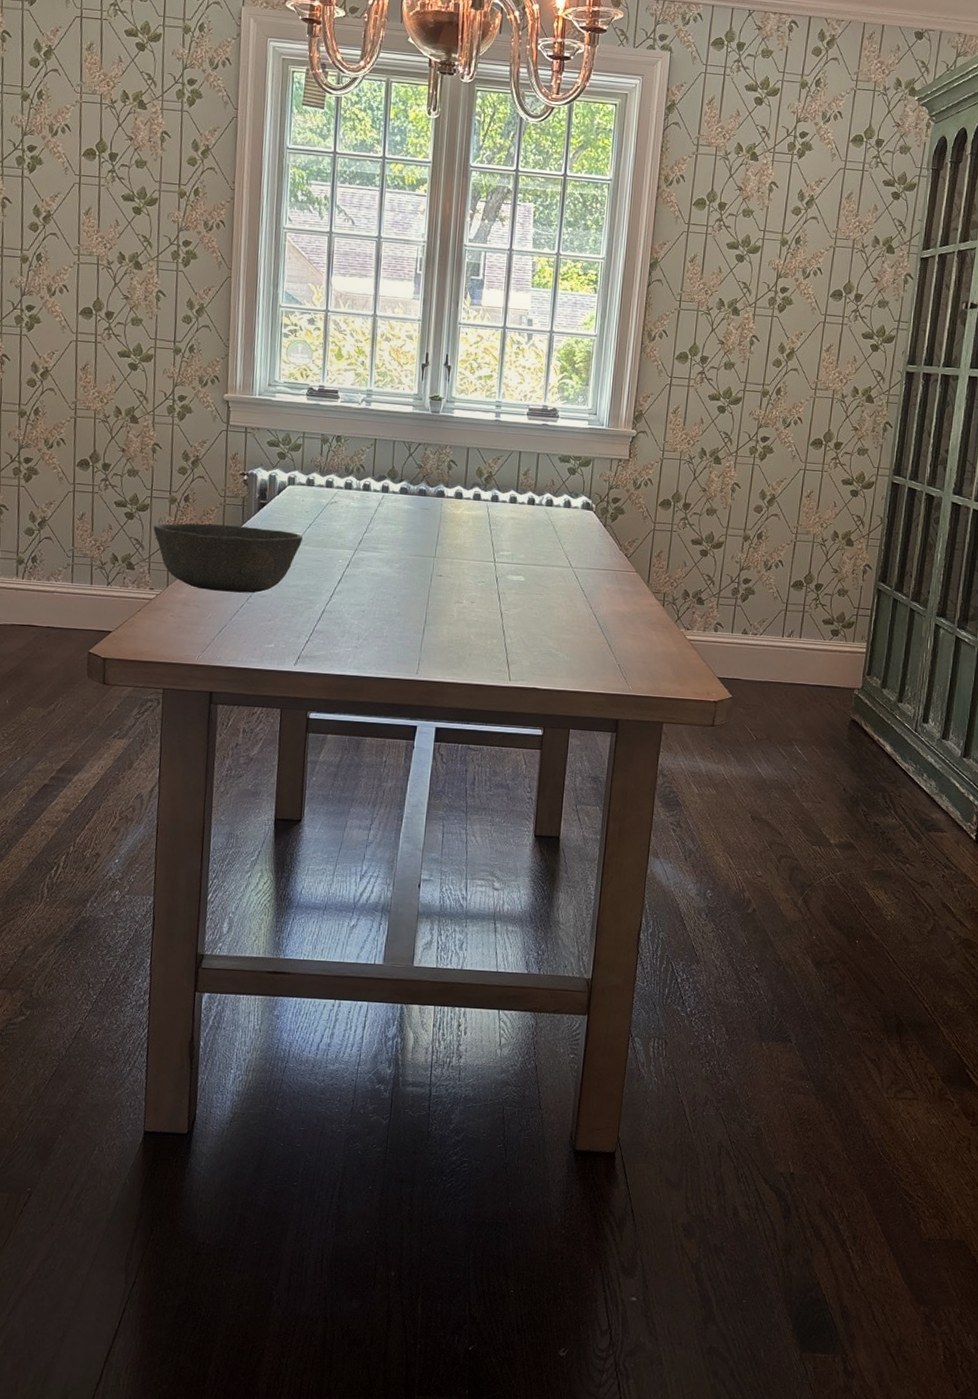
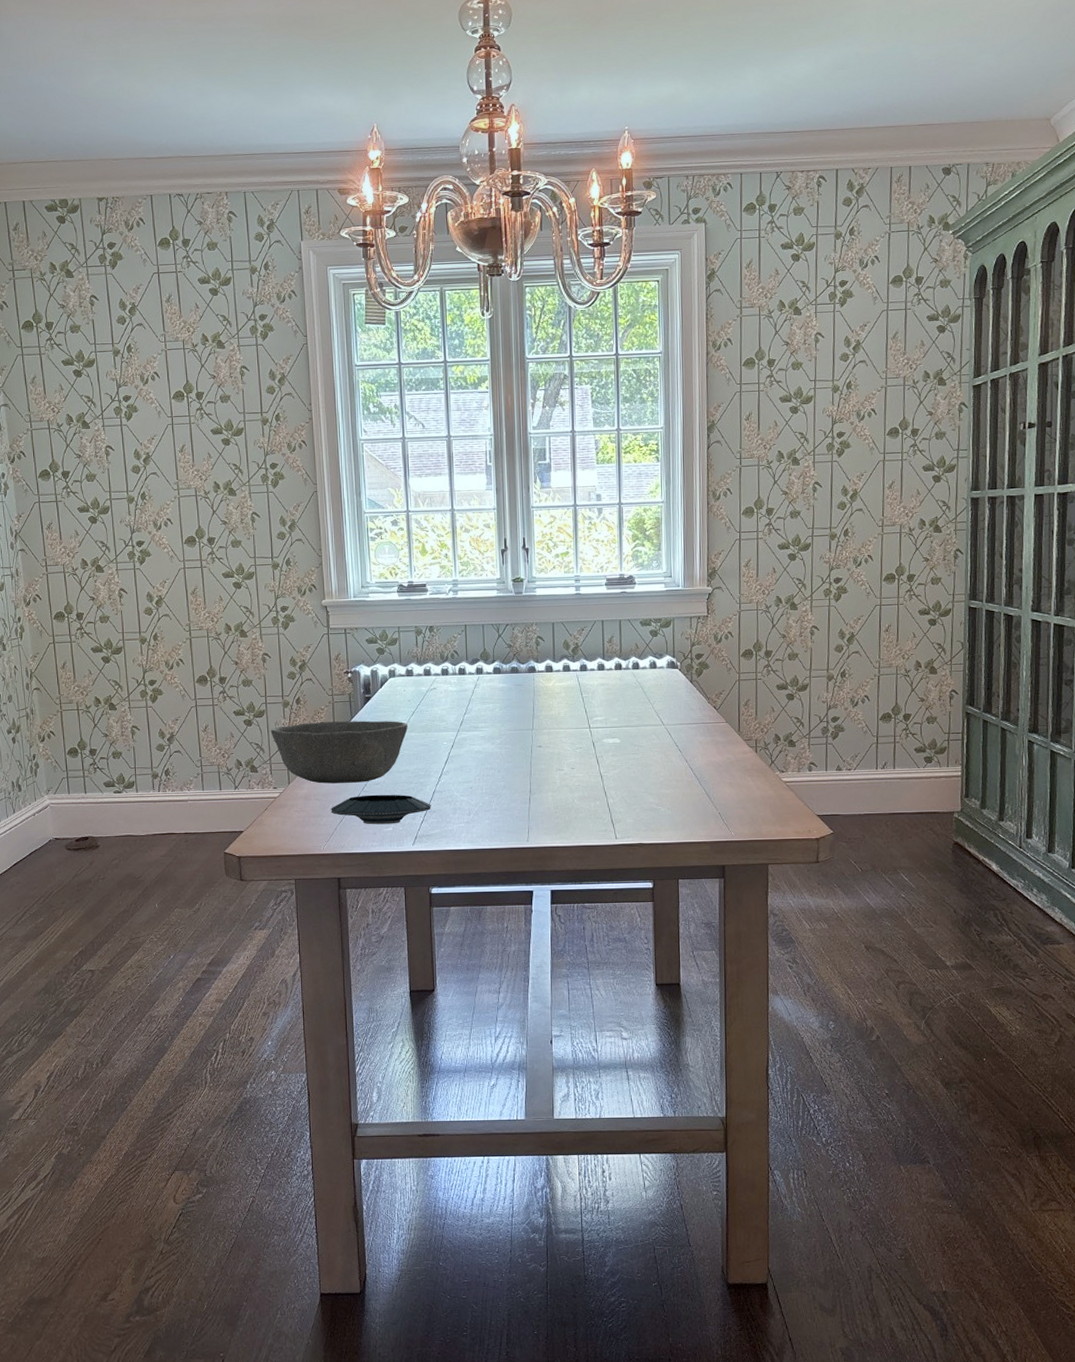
saucer: none [210,607,319,641] -> present [331,794,431,825]

